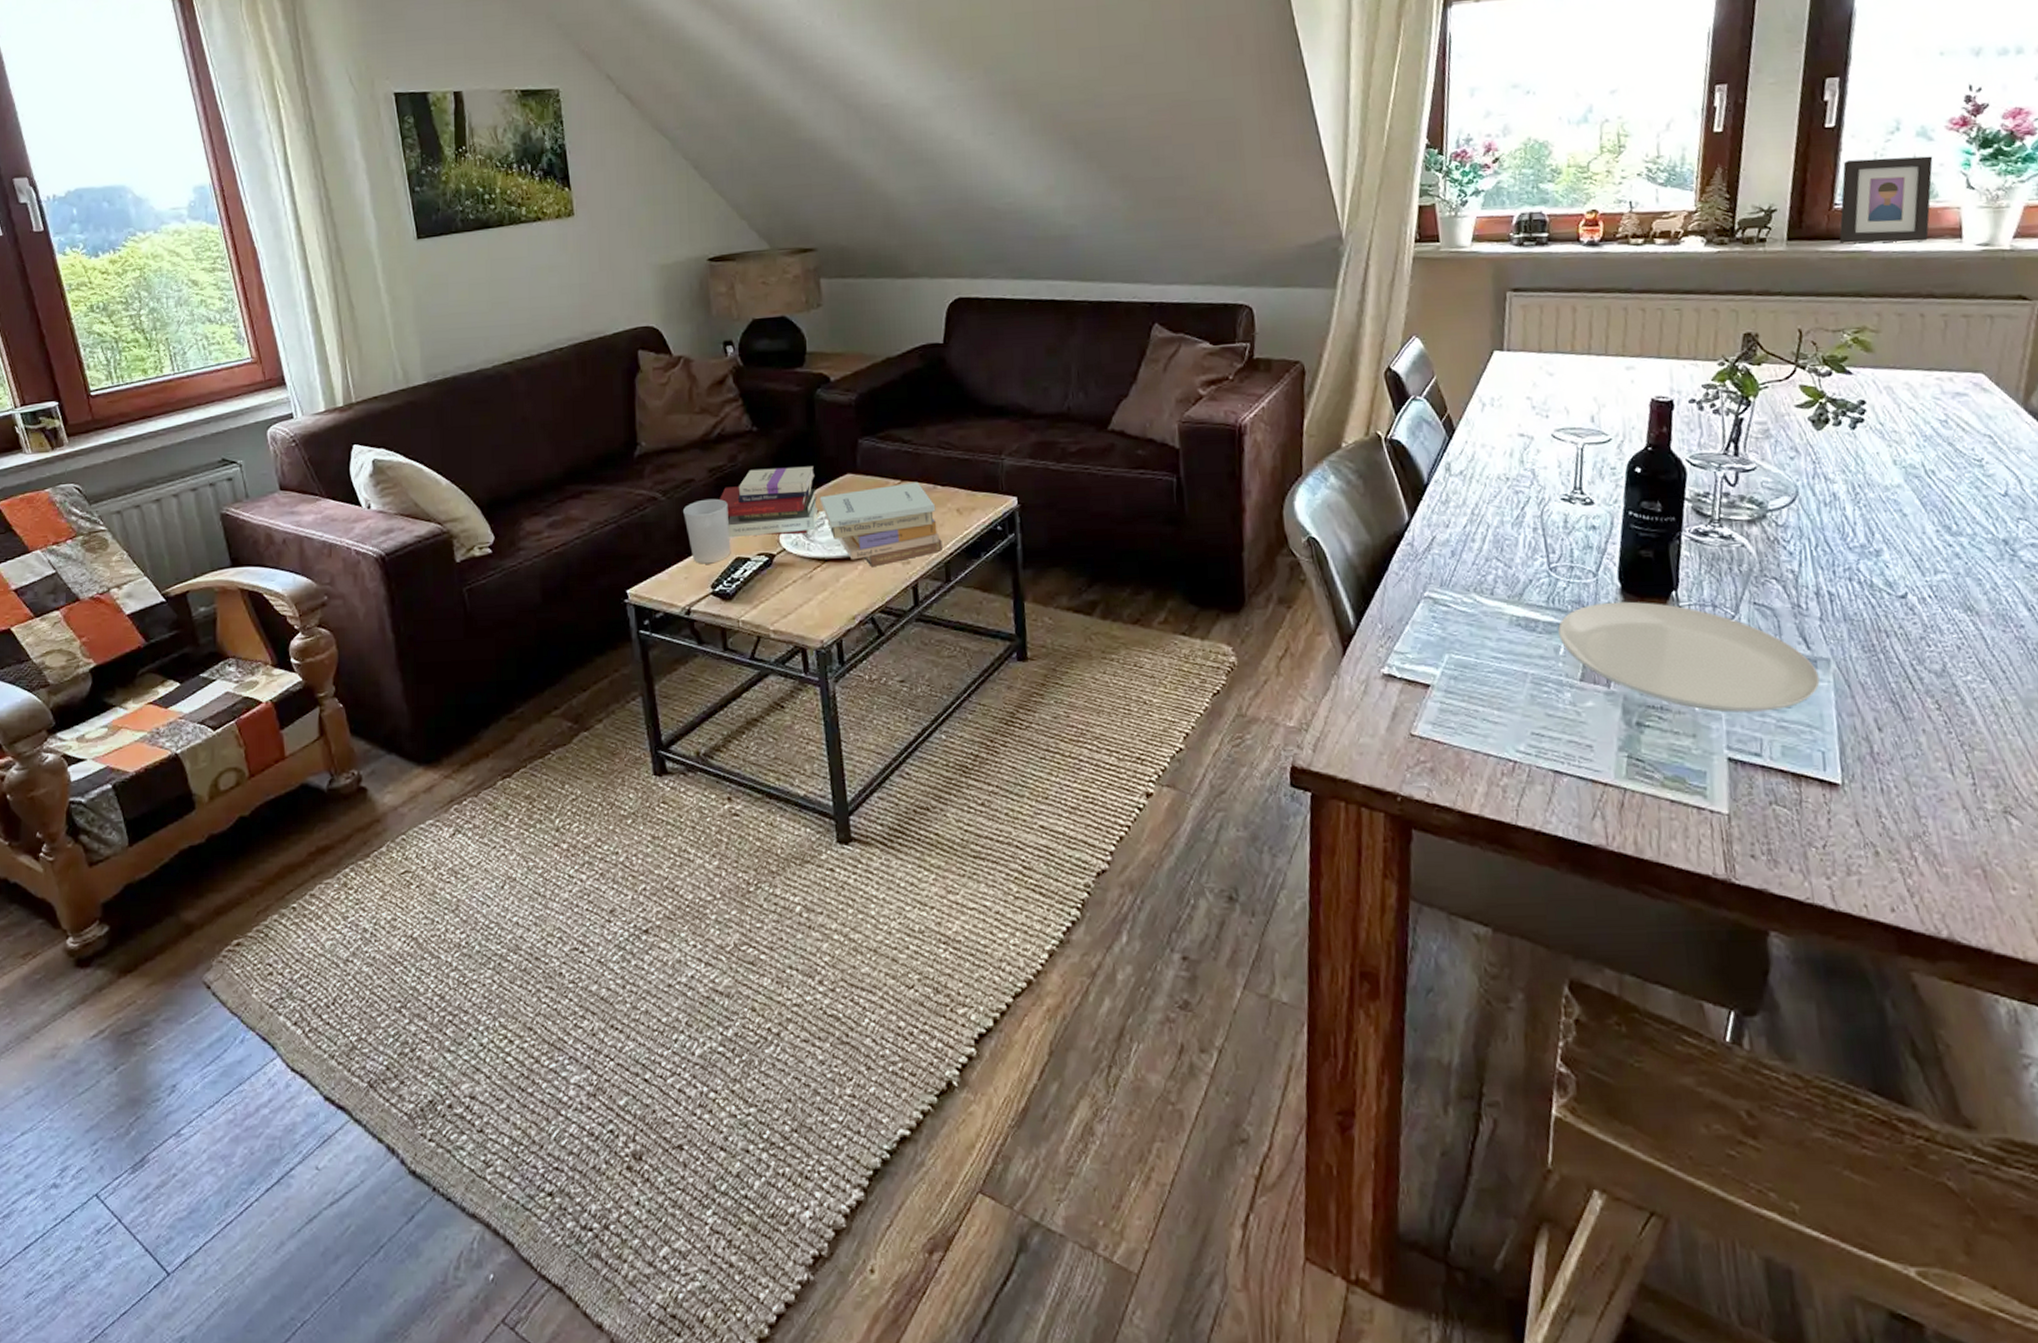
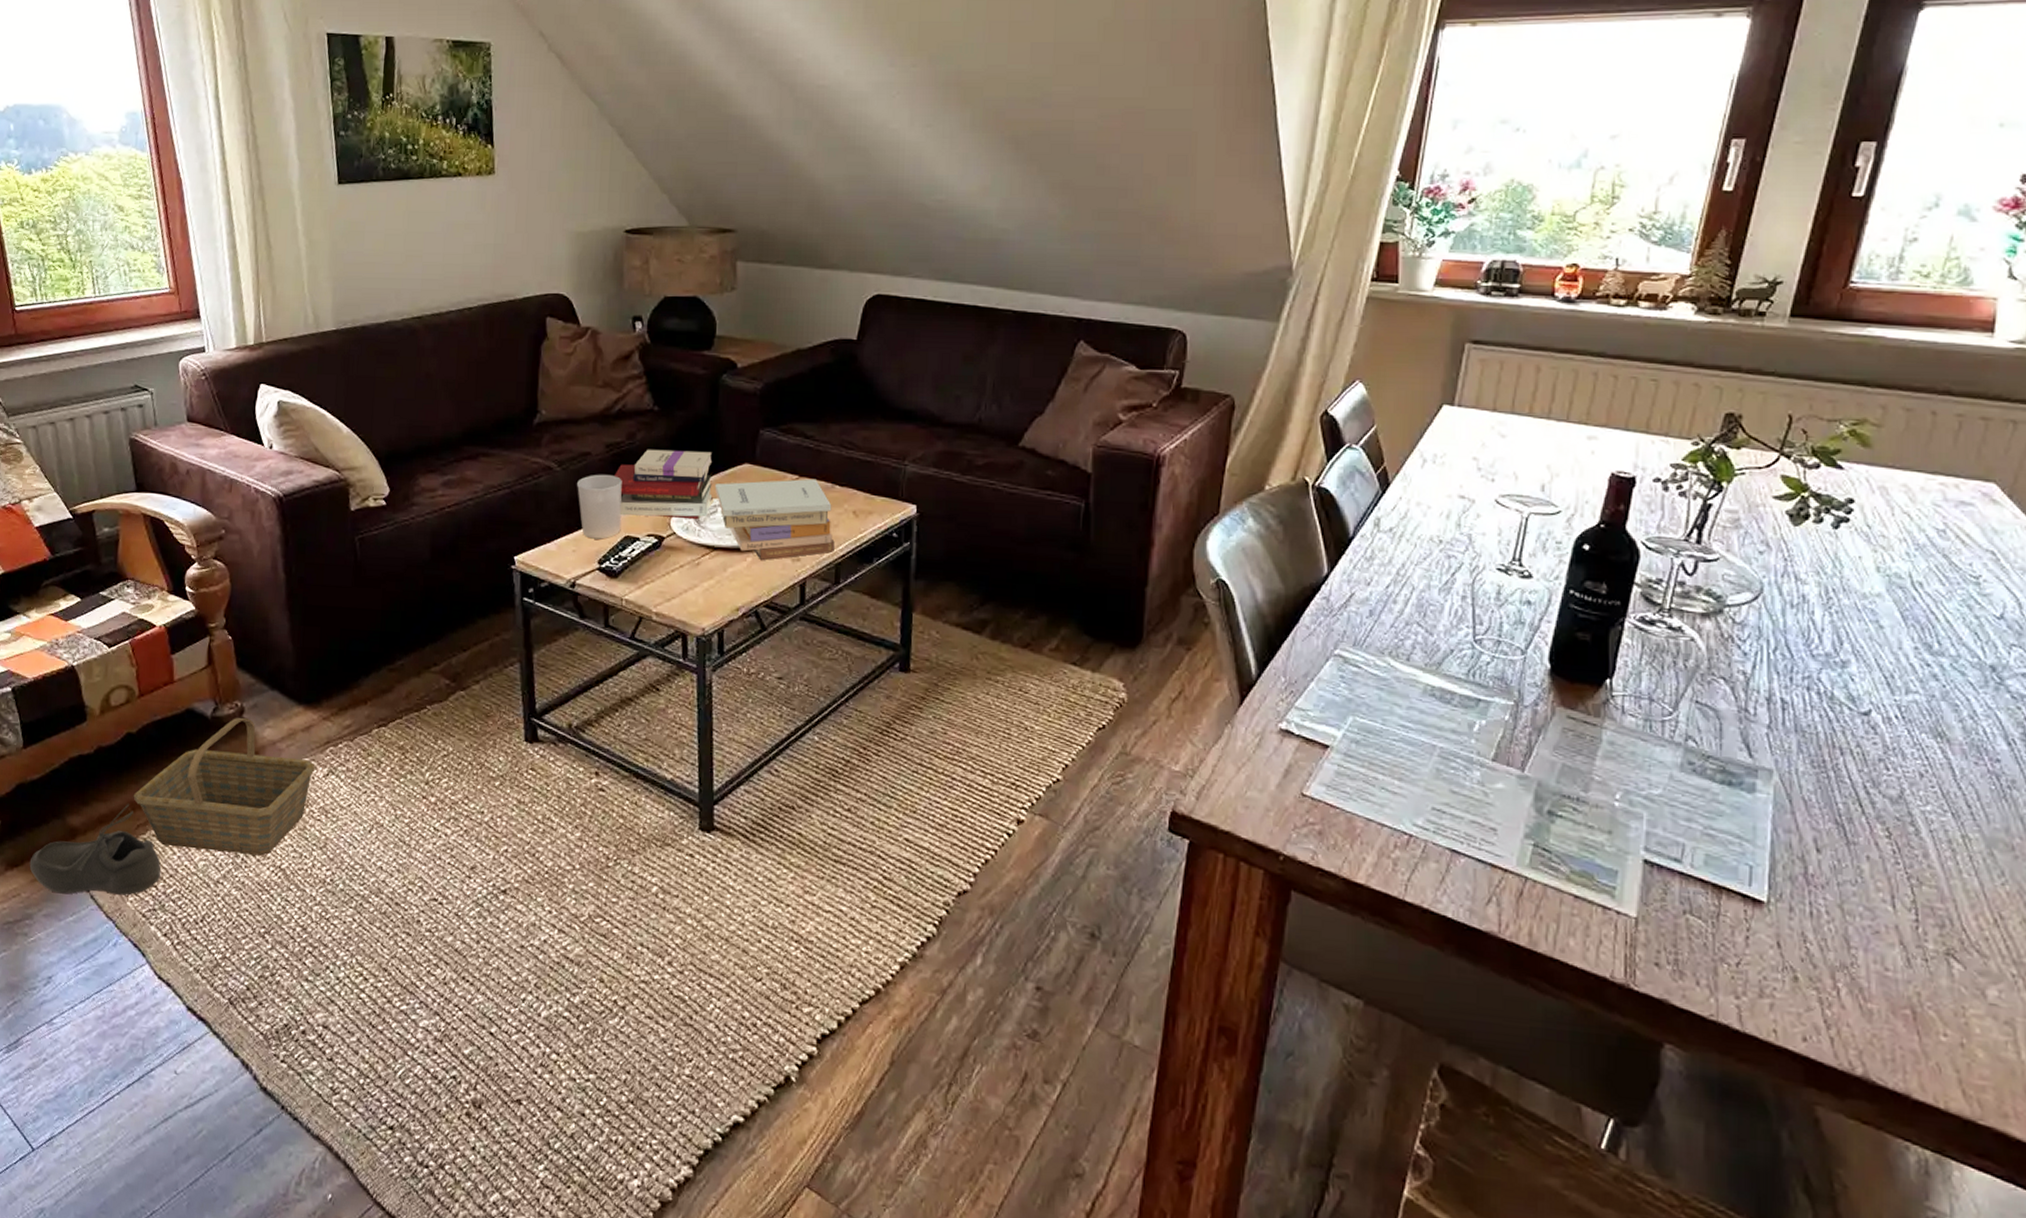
shoe: none [144,891,286,995] -> present [29,804,161,896]
basket: none [251,787,441,930] -> present [133,718,315,856]
plate: present [1558,601,1820,713] -> none [1476,682,1758,817]
picture frame: present [1839,156,1933,244] -> none [1849,235,1973,332]

